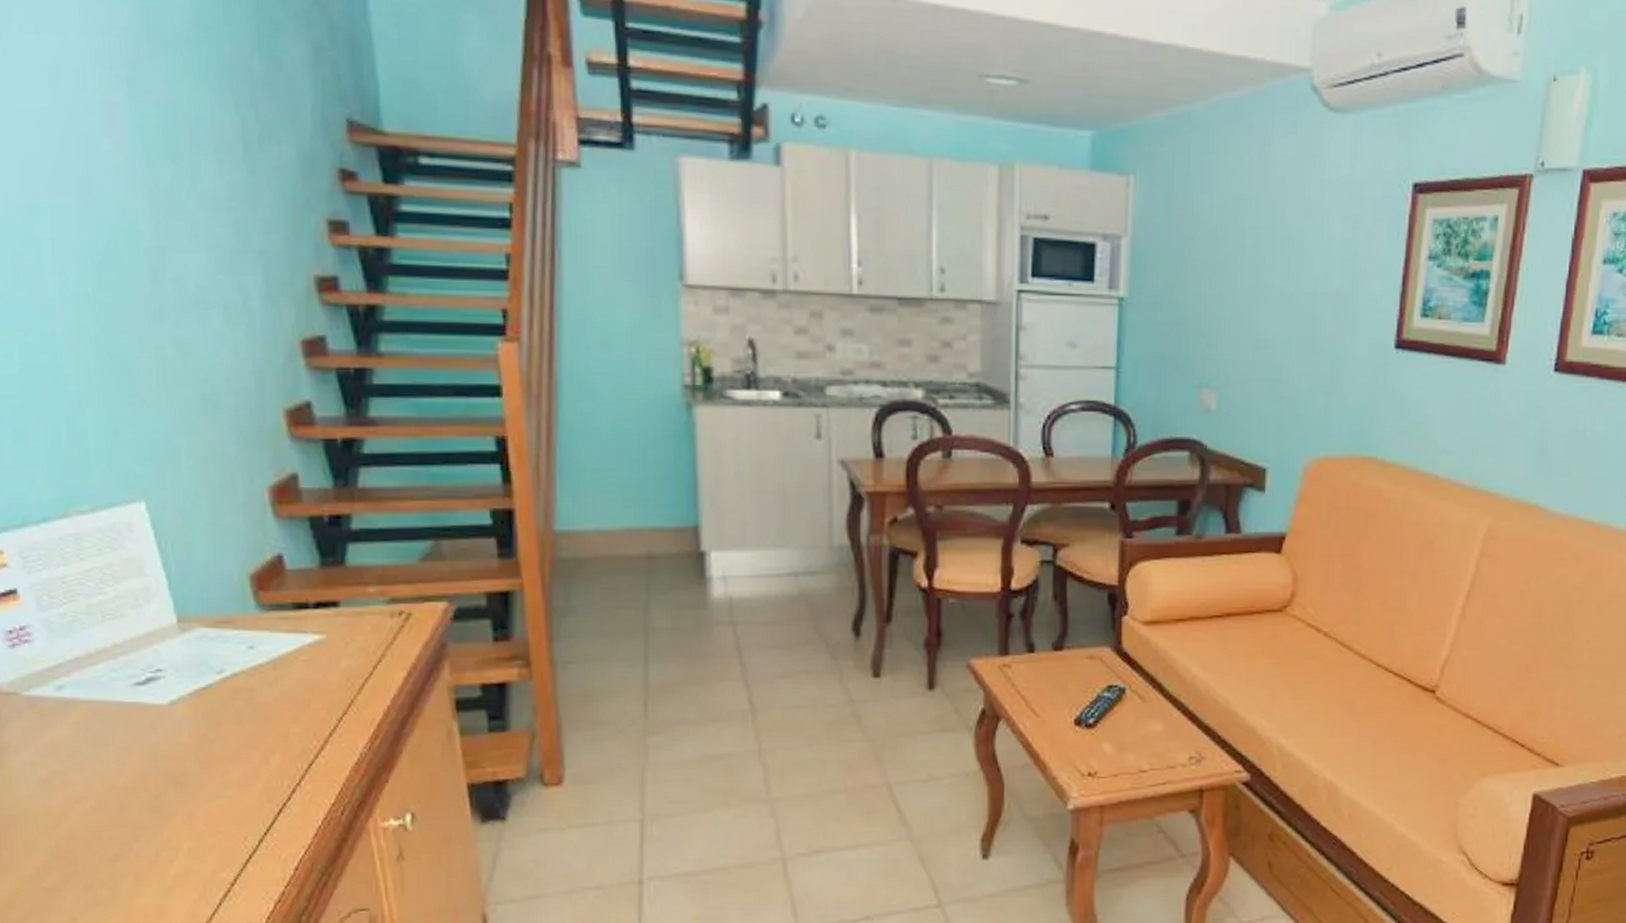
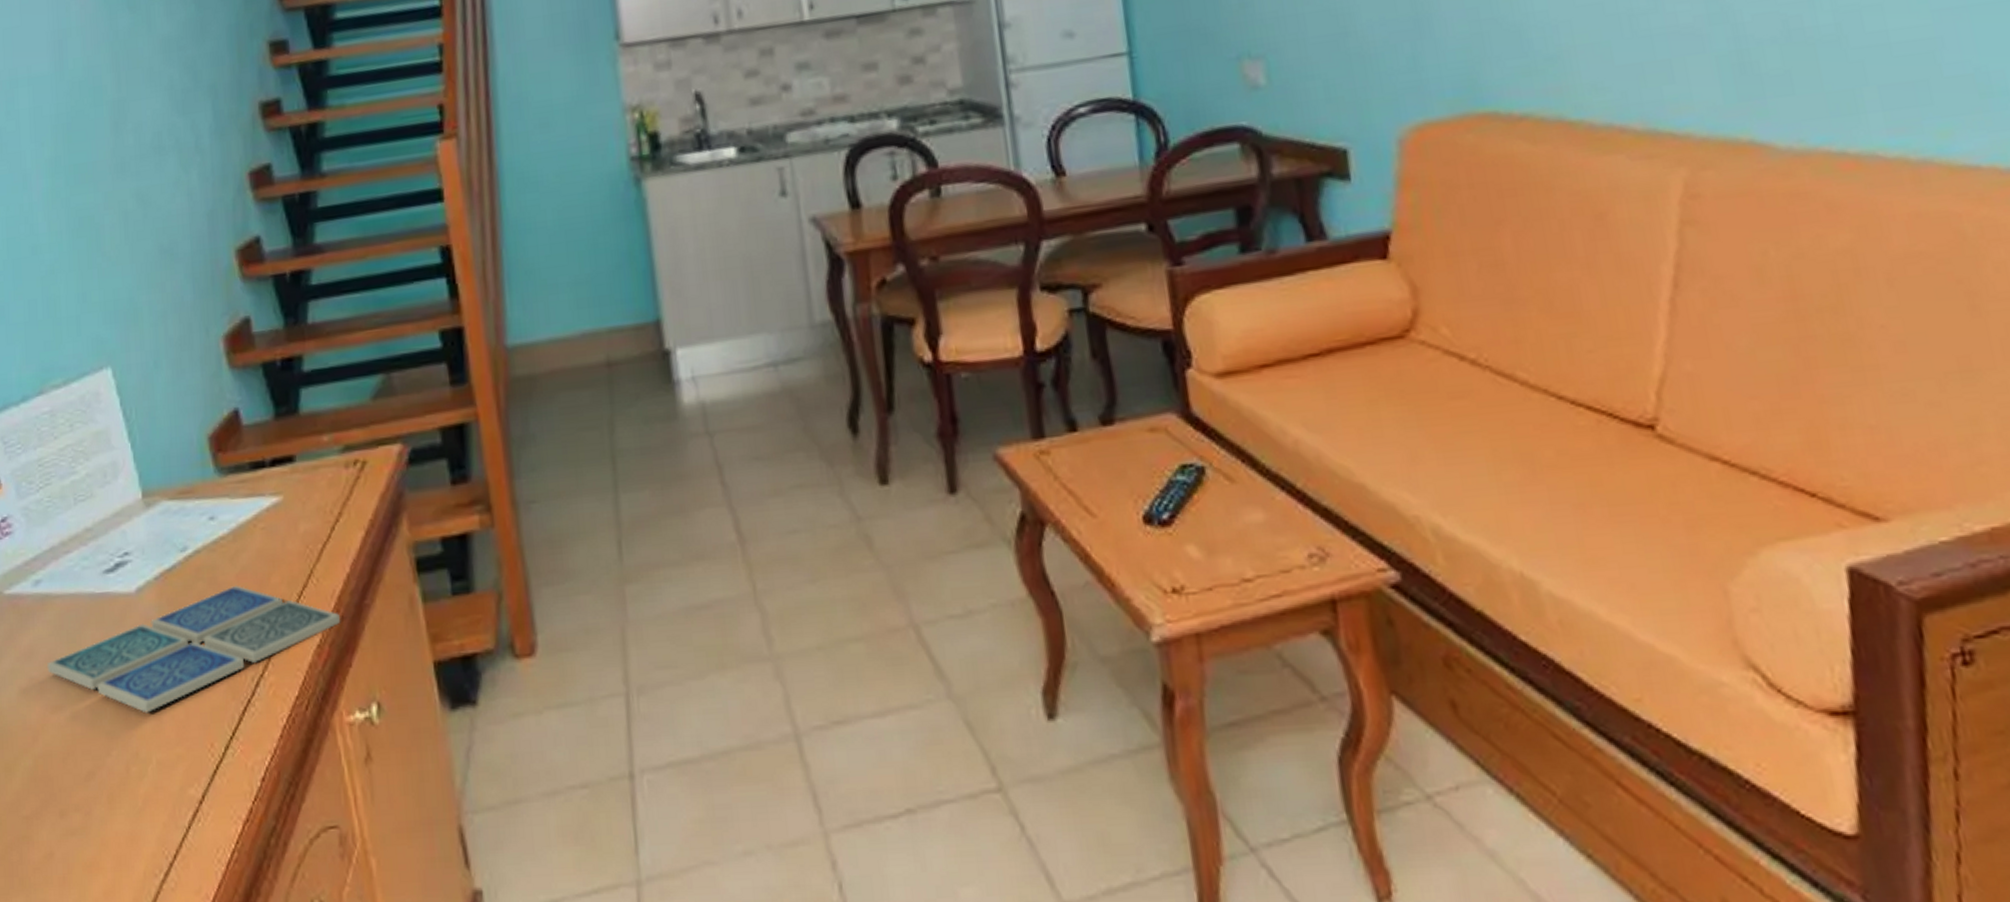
drink coaster: none [71,706,380,808] -> present [47,585,341,713]

